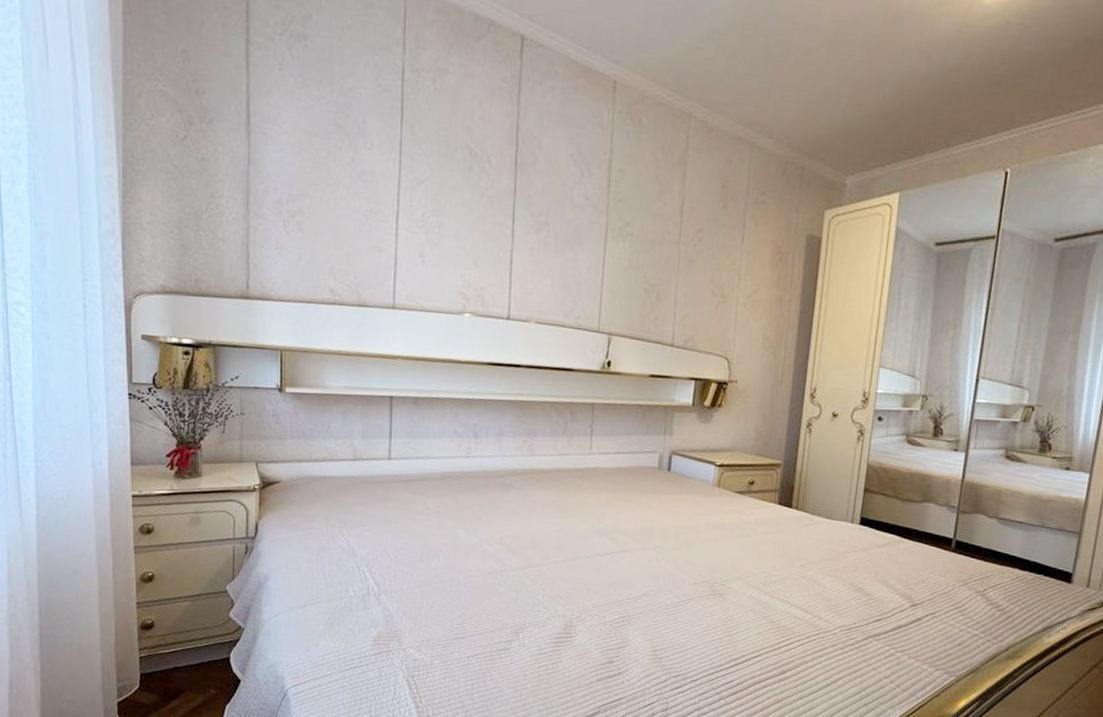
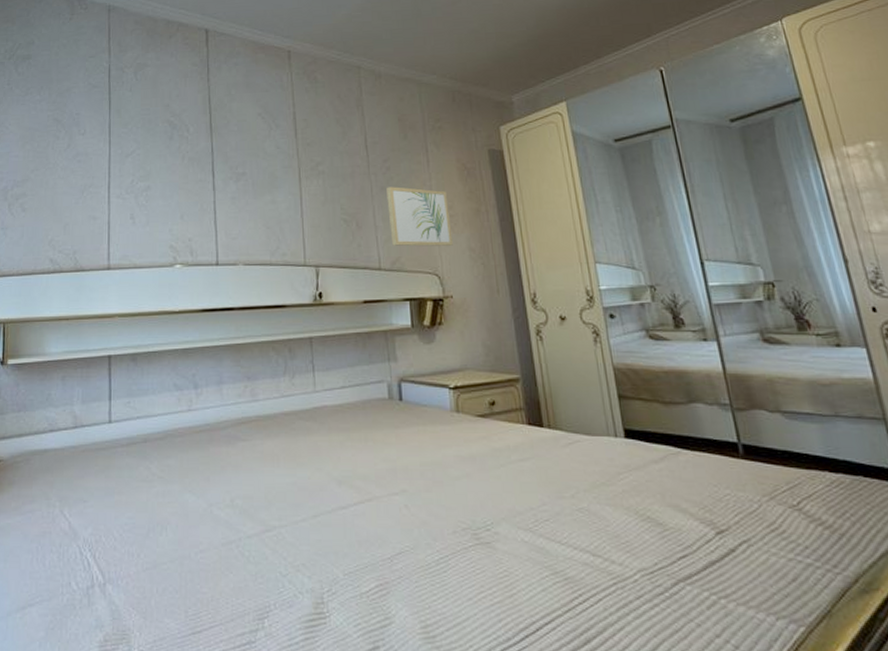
wall art: none [689,260,754,332] -> present [386,187,453,247]

